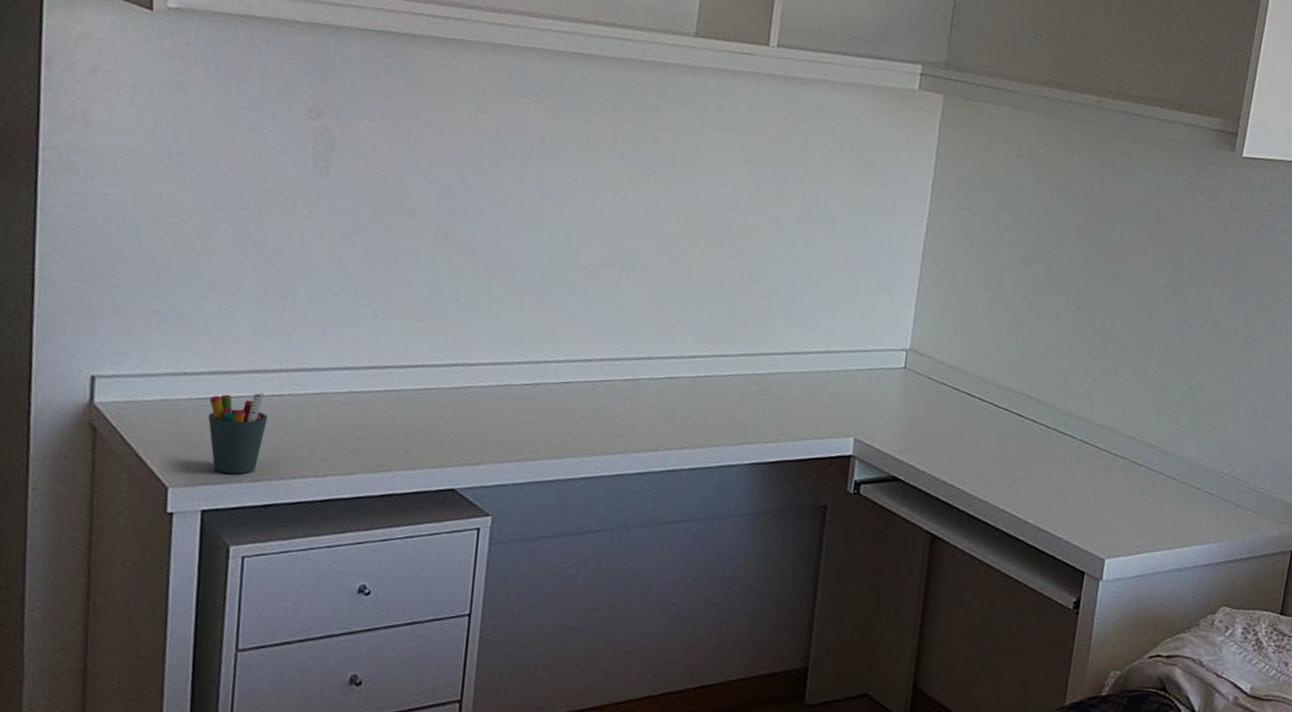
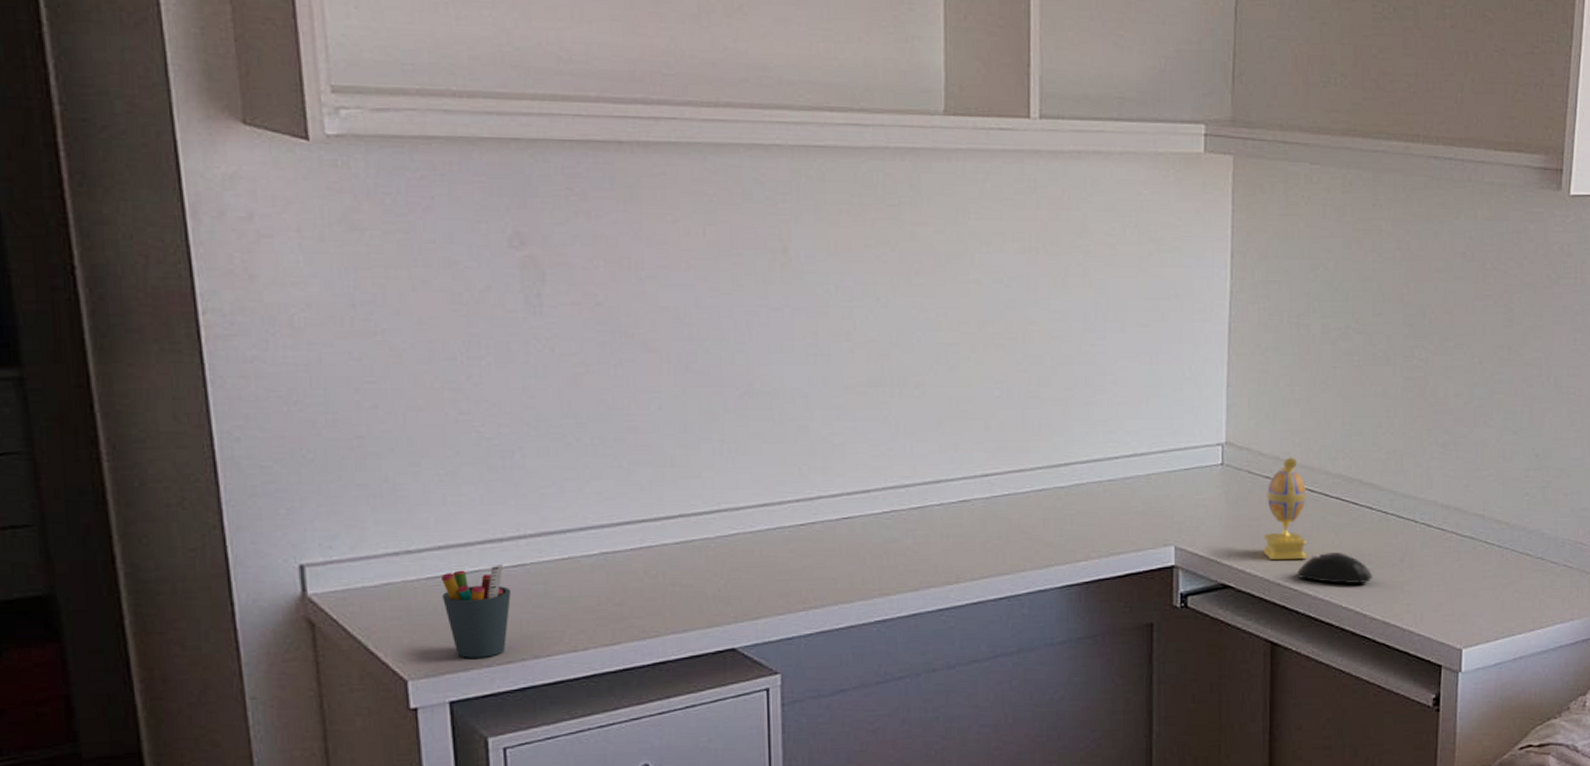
decorative egg: none [932,367,978,461] -> present [1262,457,1308,561]
mouse: none [960,458,1030,489] -> present [1296,552,1373,584]

